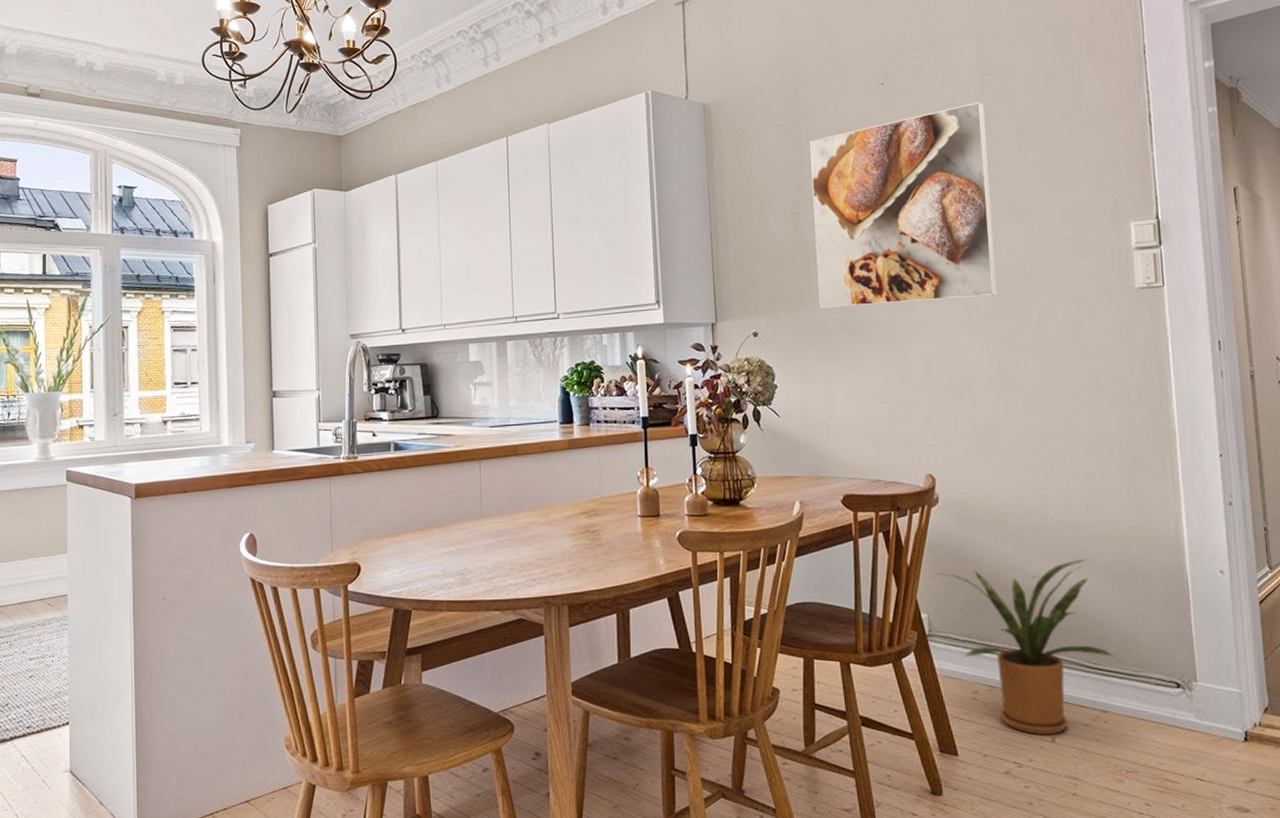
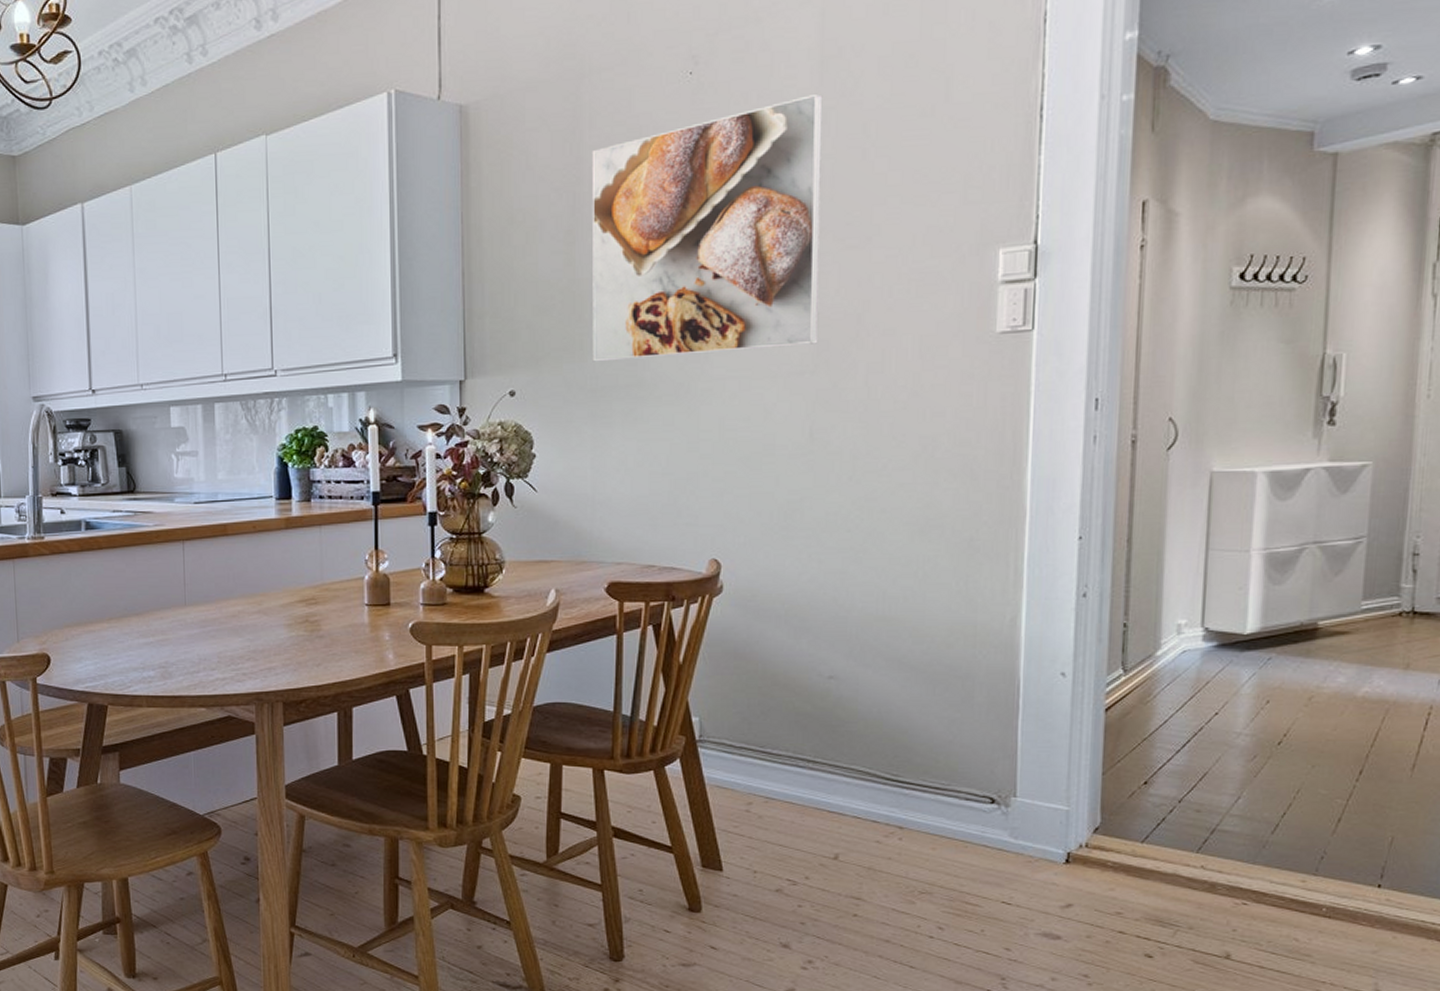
house plant: present [937,559,1115,736] -> none [715,657,920,852]

